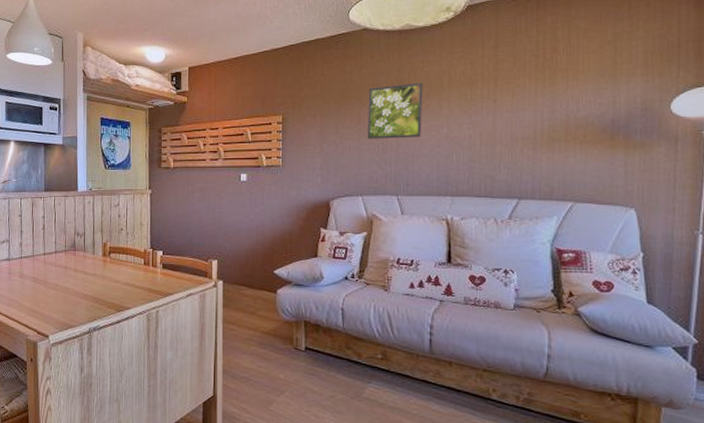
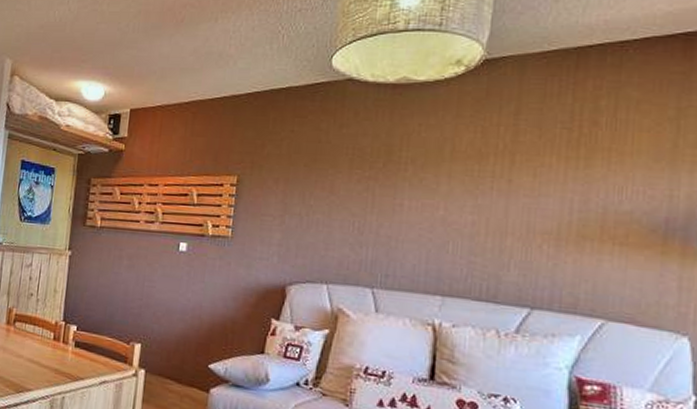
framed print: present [367,82,423,139] -> none [340,150,418,218]

